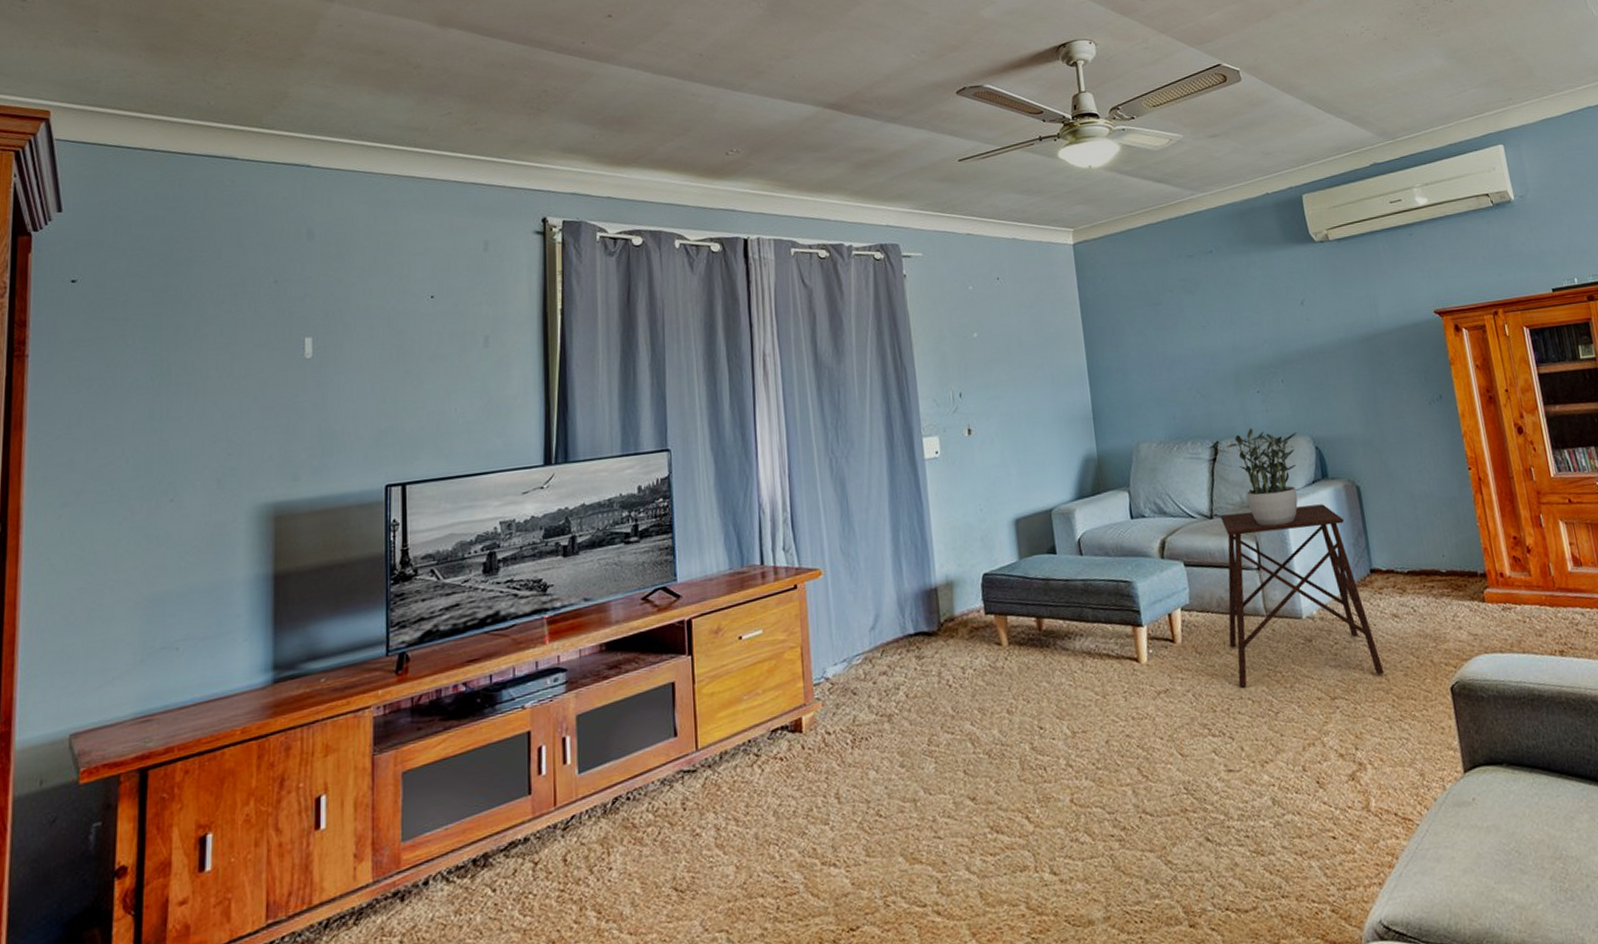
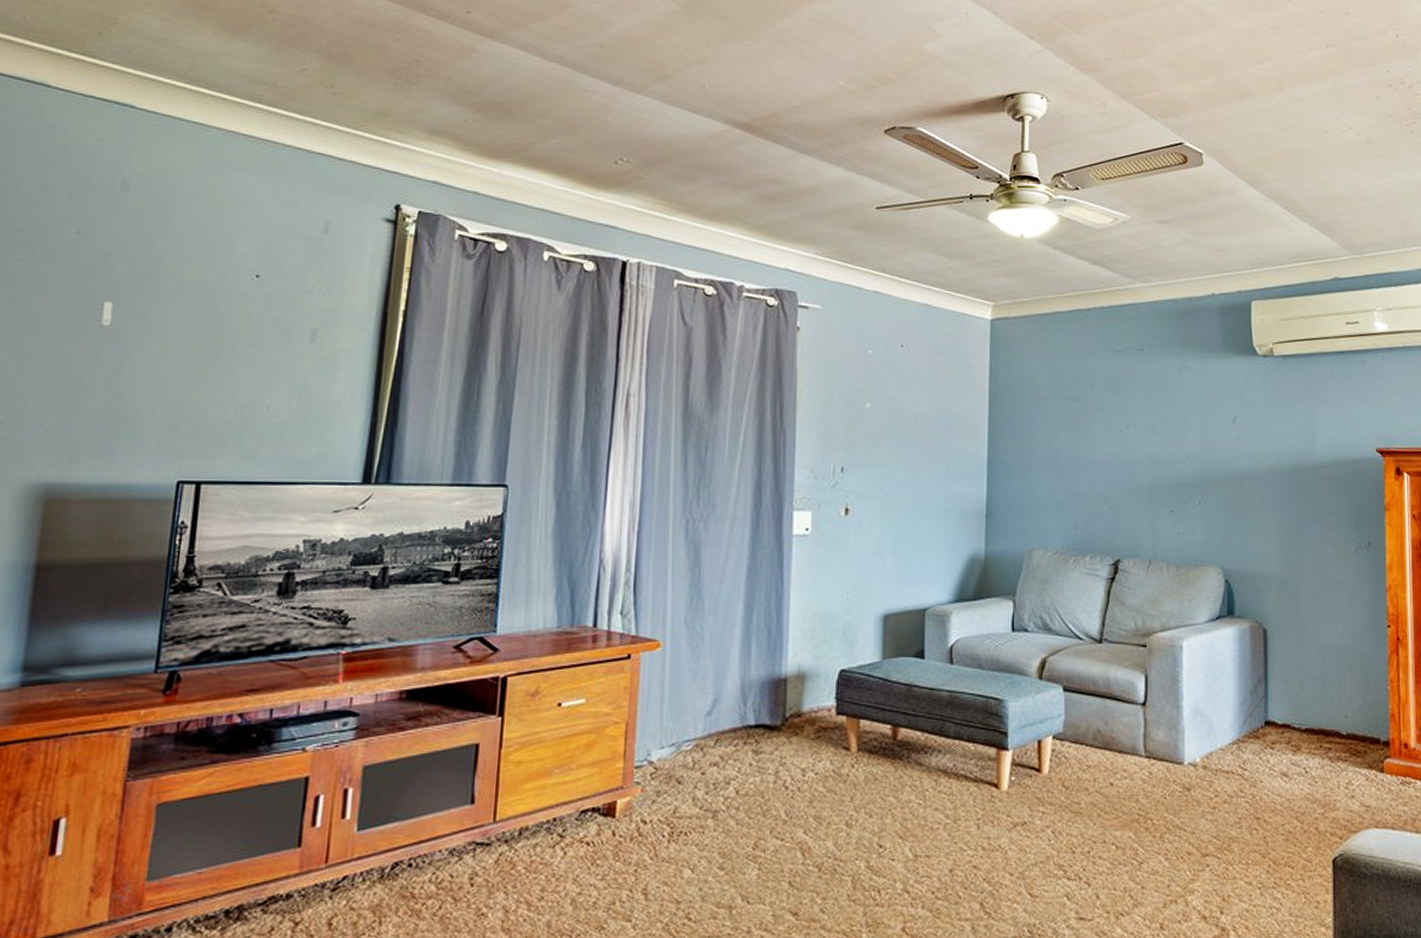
side table: present [1220,504,1385,688] -> none [1100,641,1264,836]
potted plant: present [1227,428,1298,526] -> none [1128,550,1207,659]

